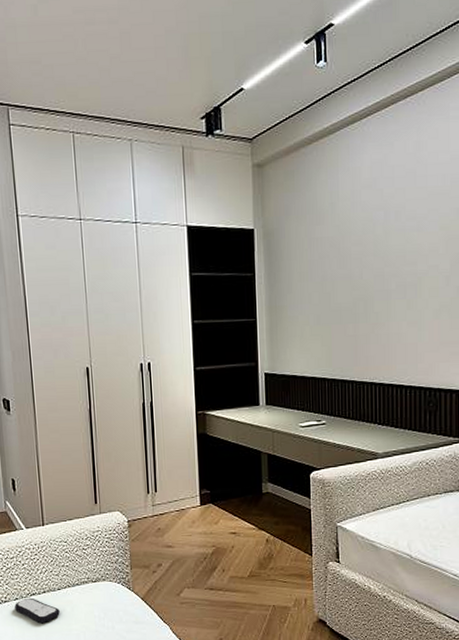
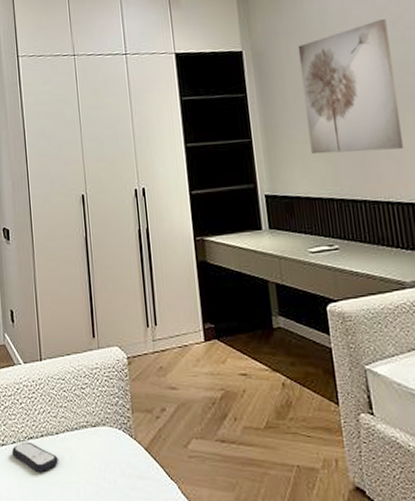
wall art: none [307,207,392,337] -> present [297,18,403,155]

